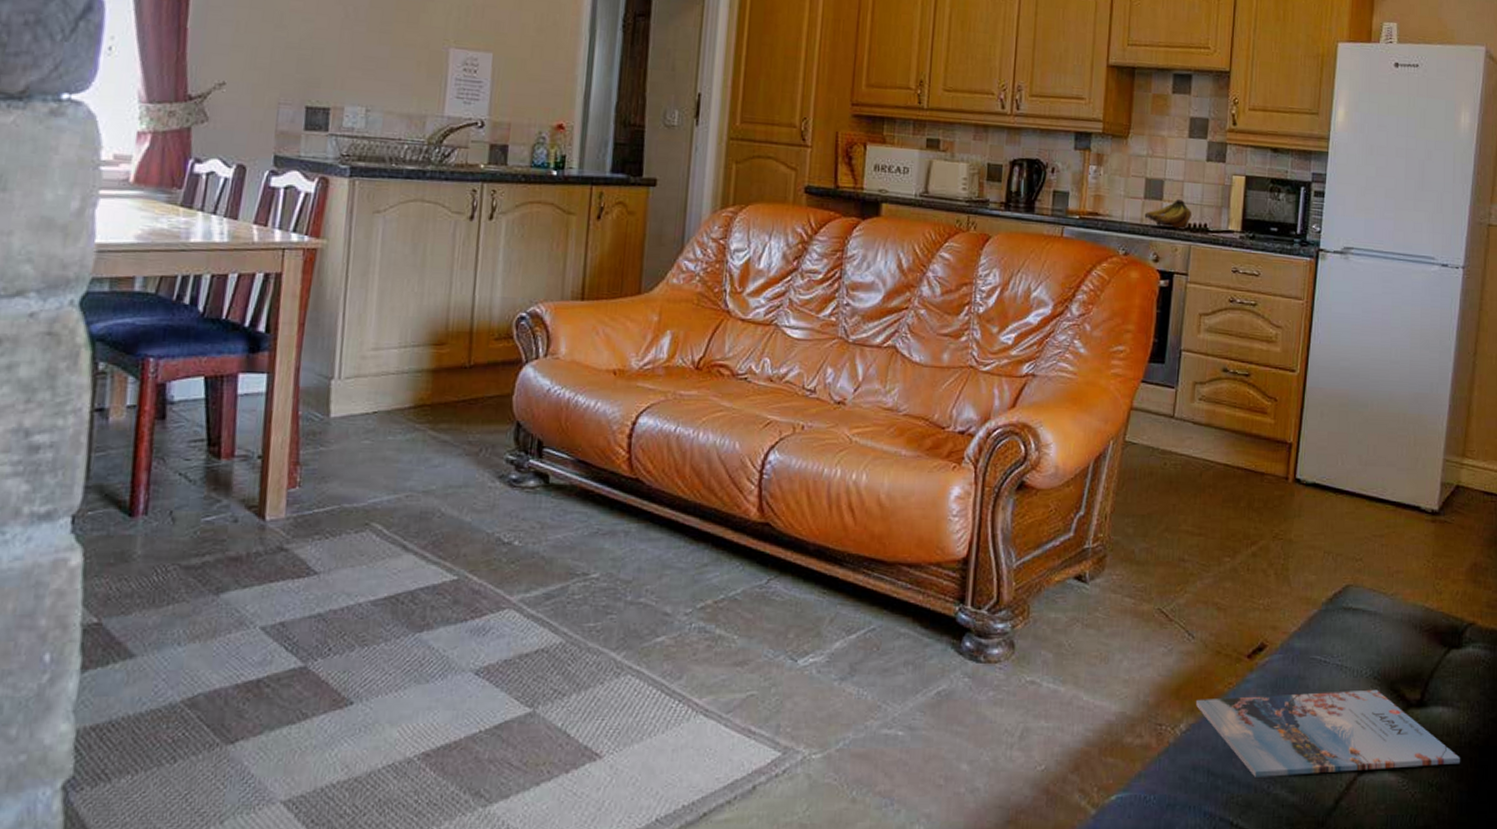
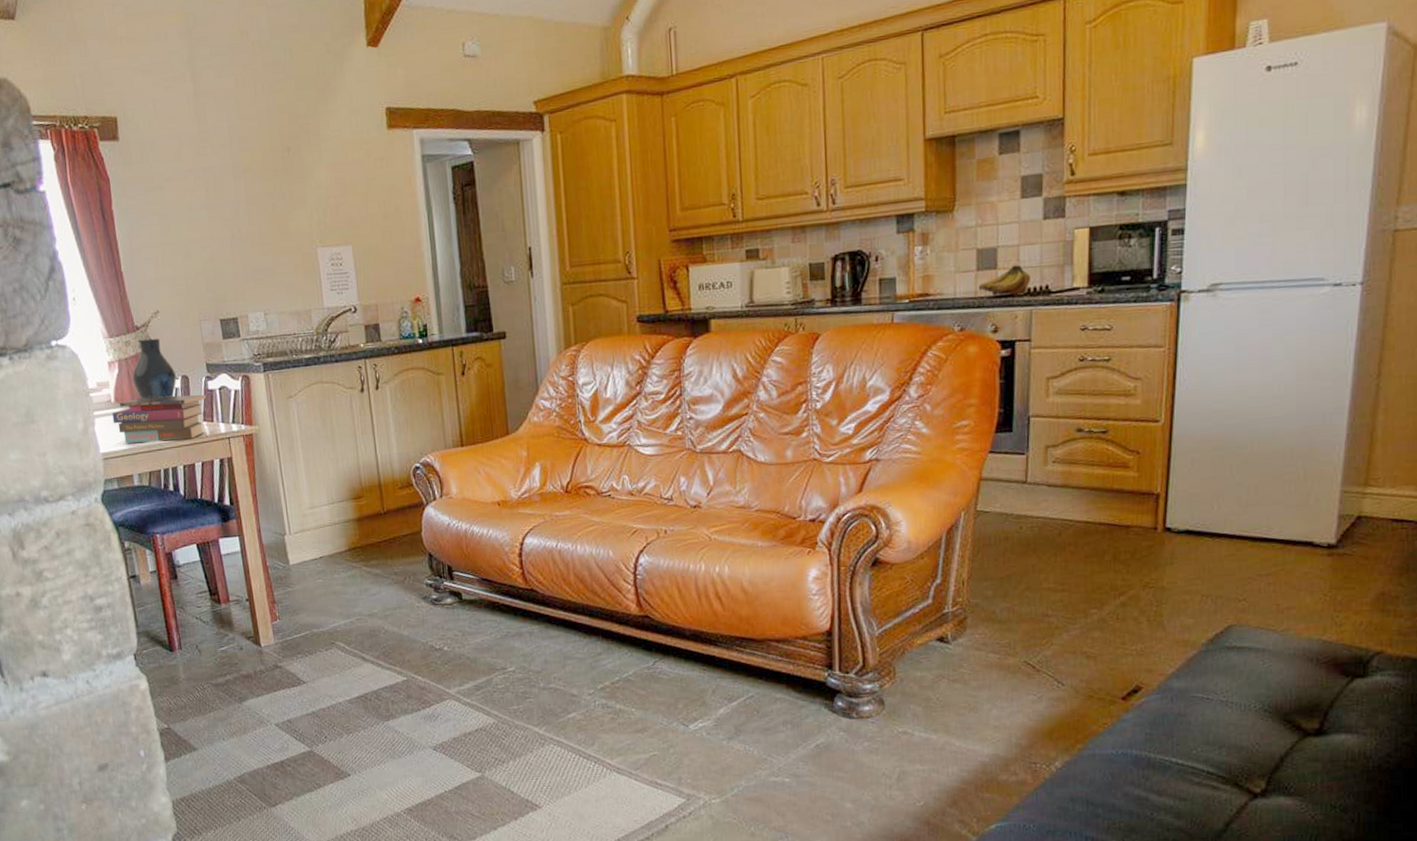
books: none [124,182,264,244] -> present [112,394,206,444]
vase: none [165,112,231,189] -> present [131,338,177,399]
magazine: present [1196,689,1460,777] -> none [1070,721,1368,805]

